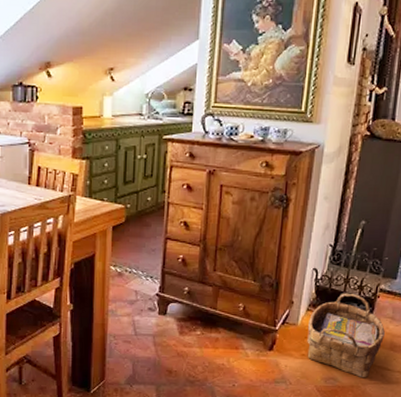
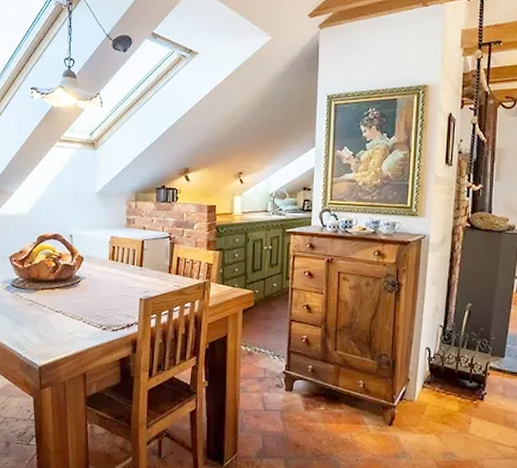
woven basket: present [307,293,385,377] -> none [424,370,497,453]

